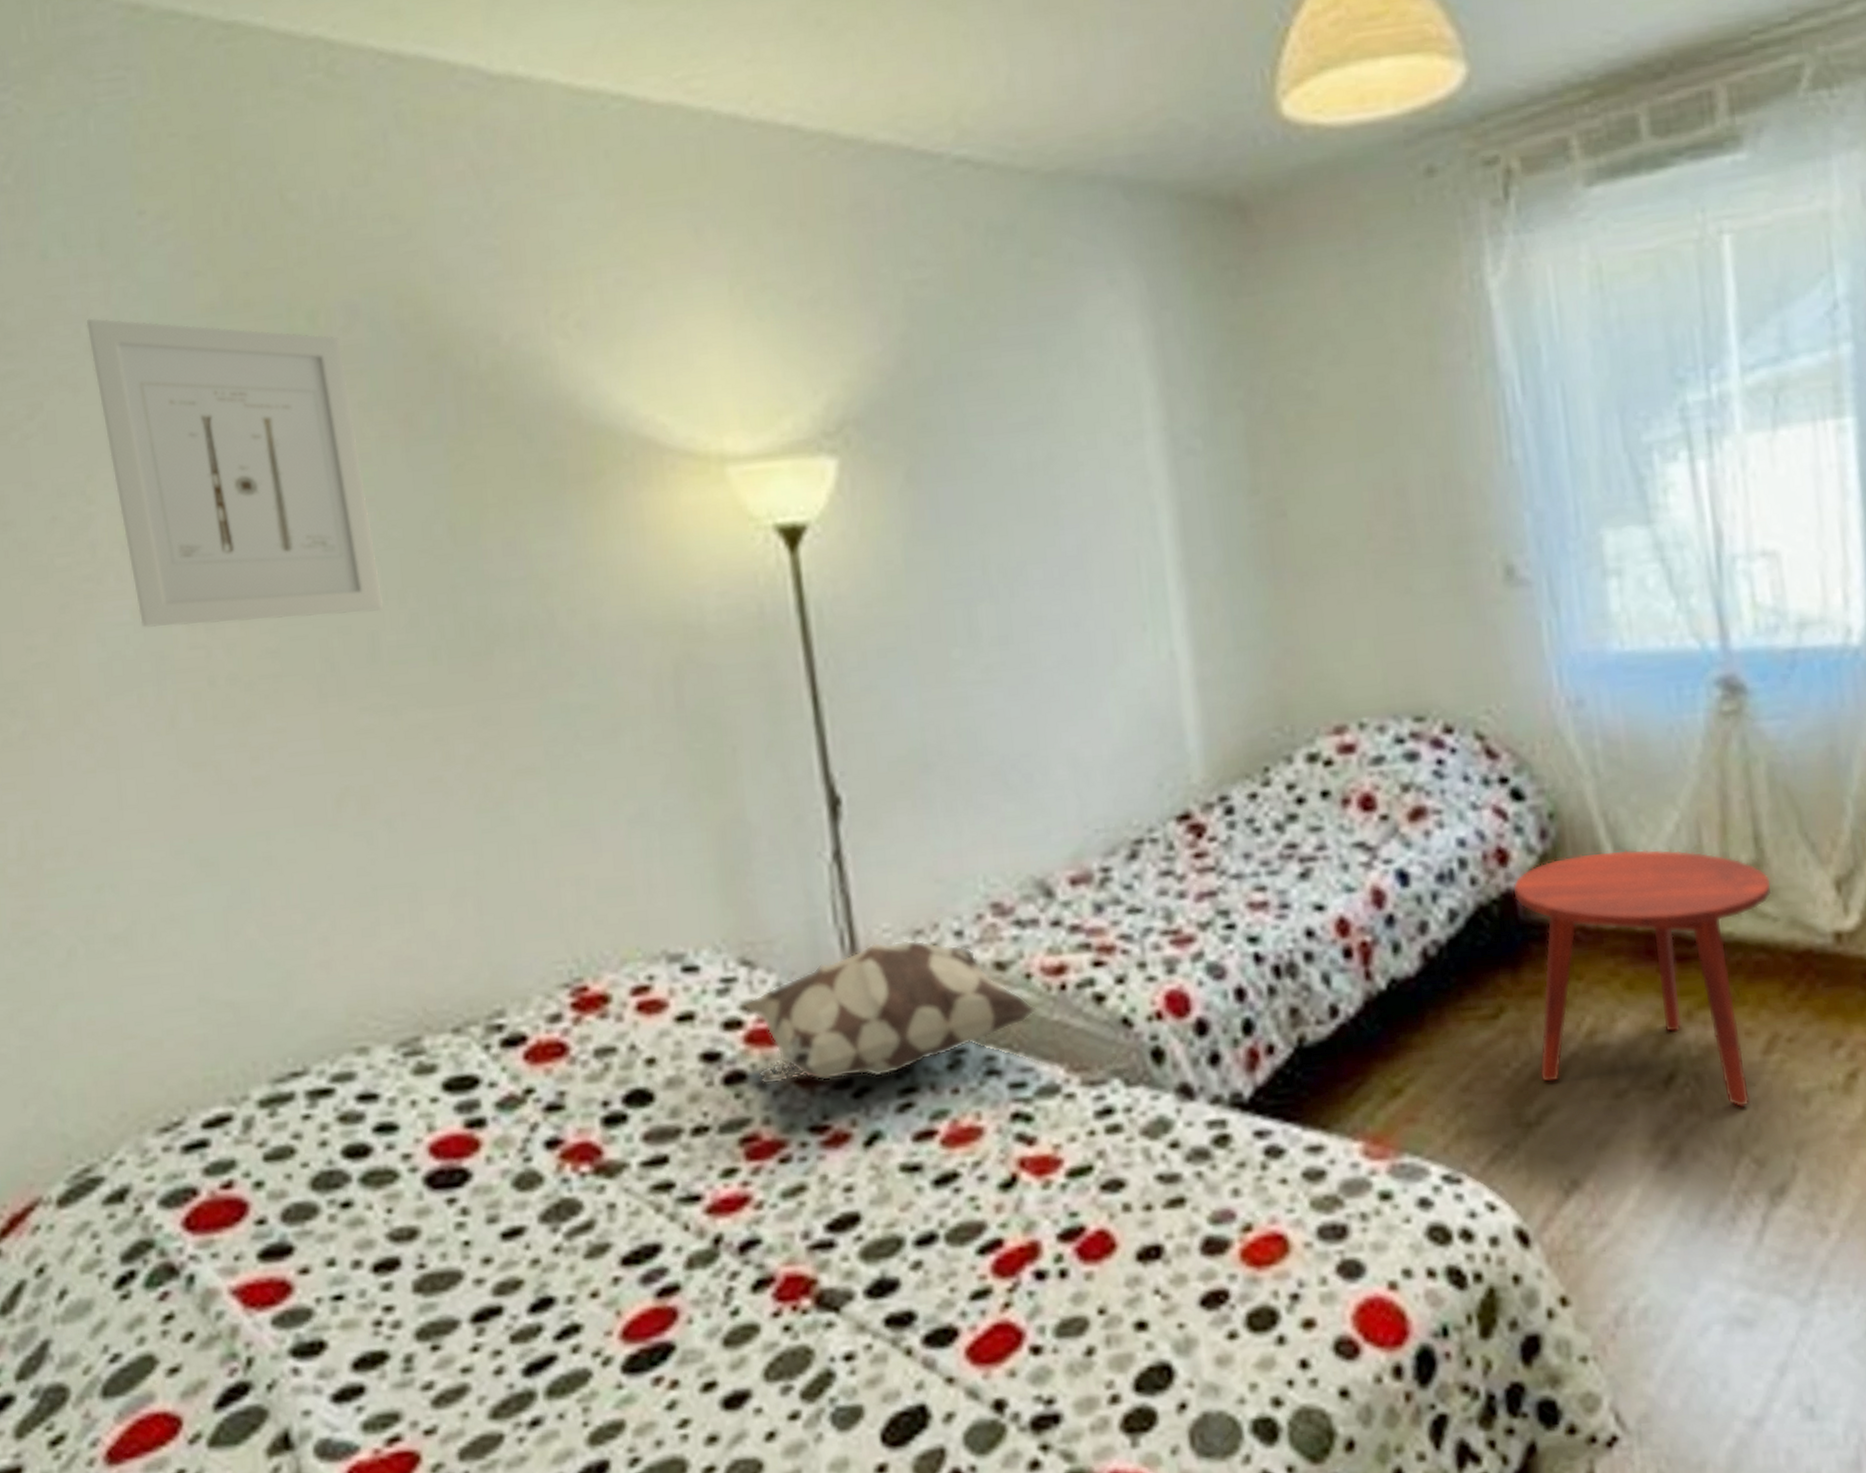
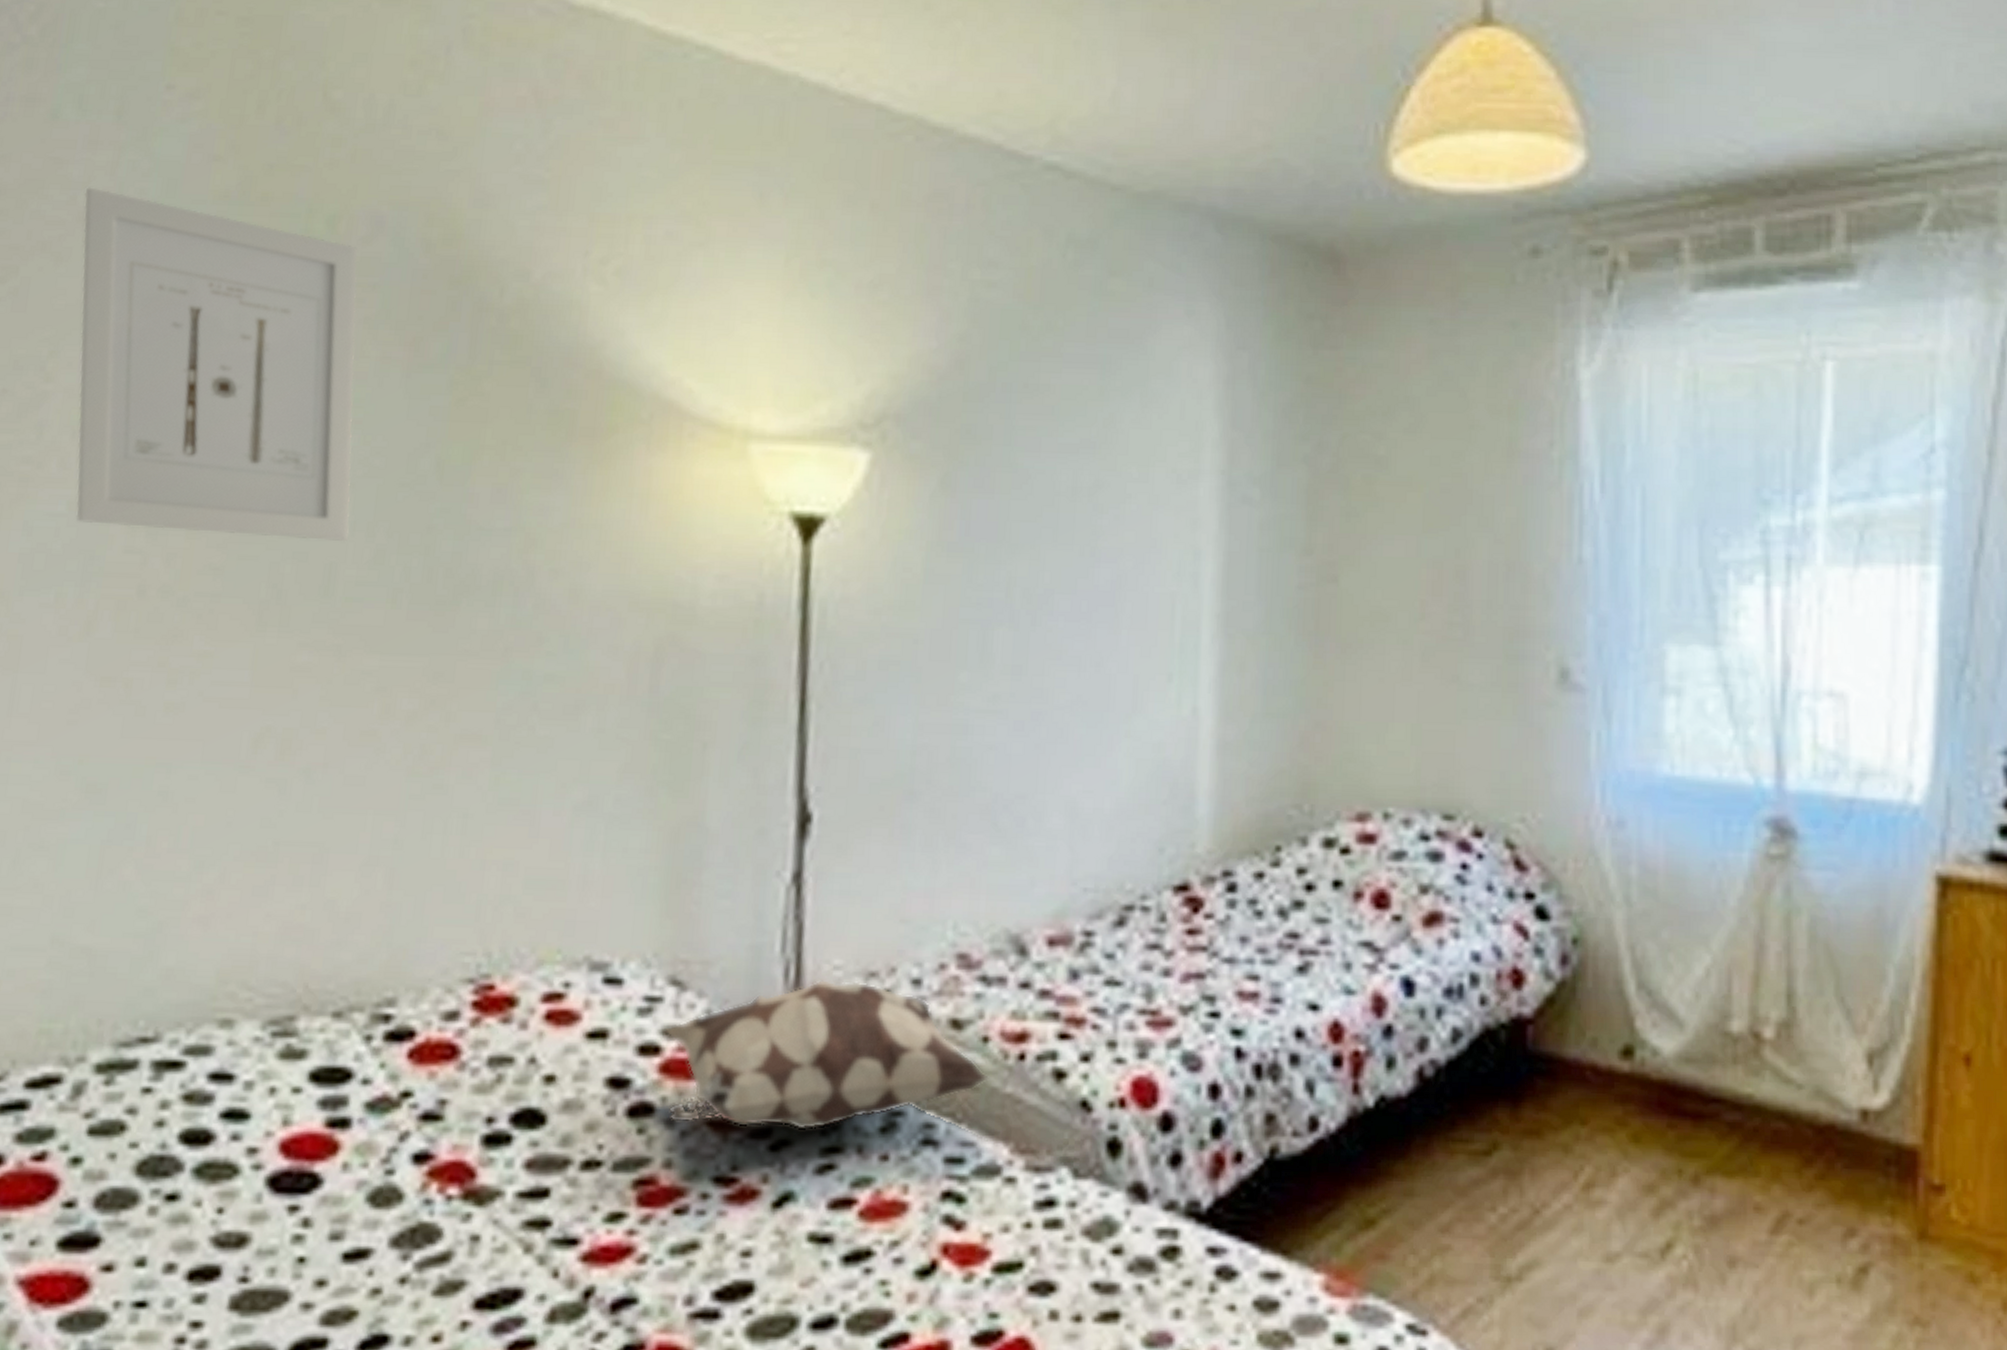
side table: present [1513,849,1772,1108] -> none [1524,987,1801,1291]

